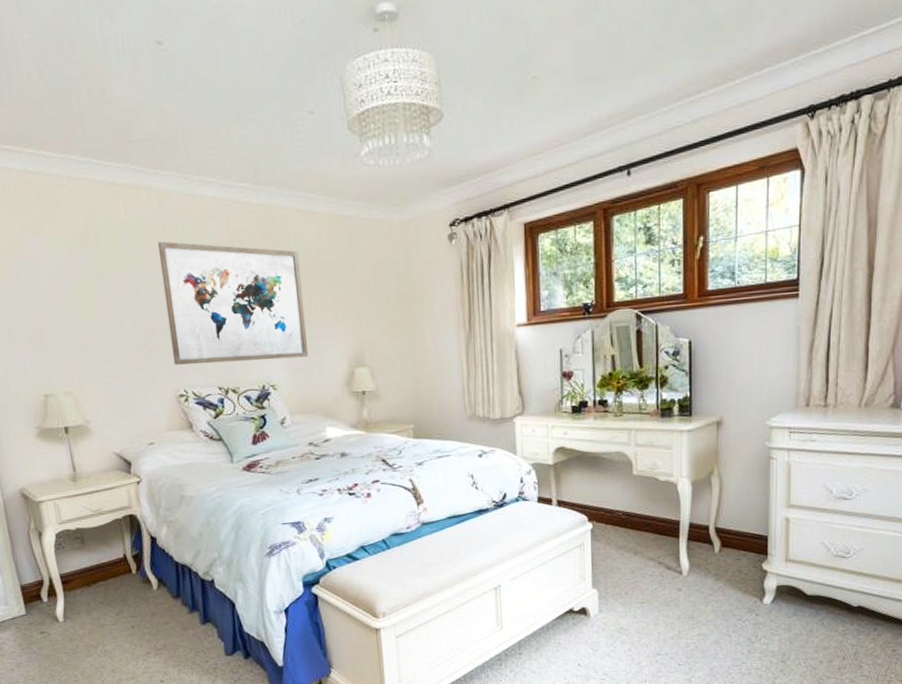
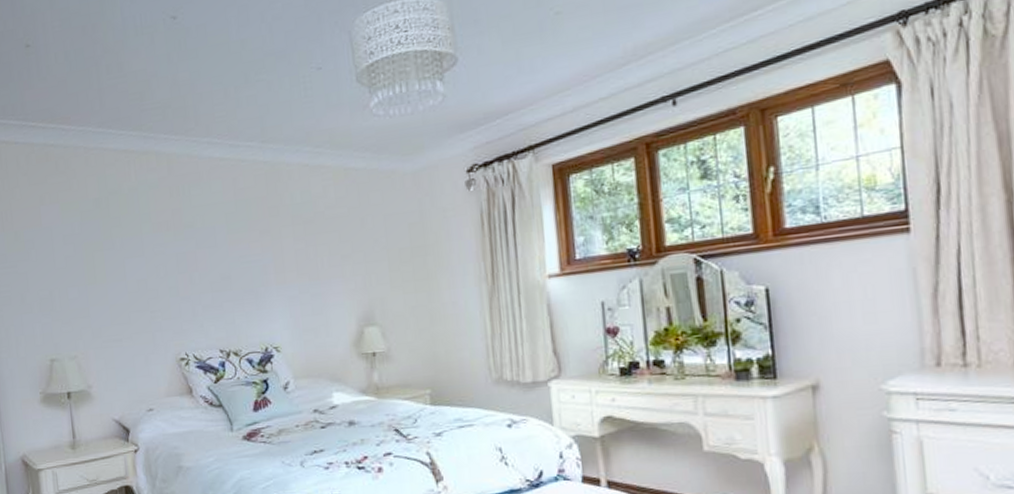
wall art: present [157,241,309,365] -> none [164,203,315,328]

